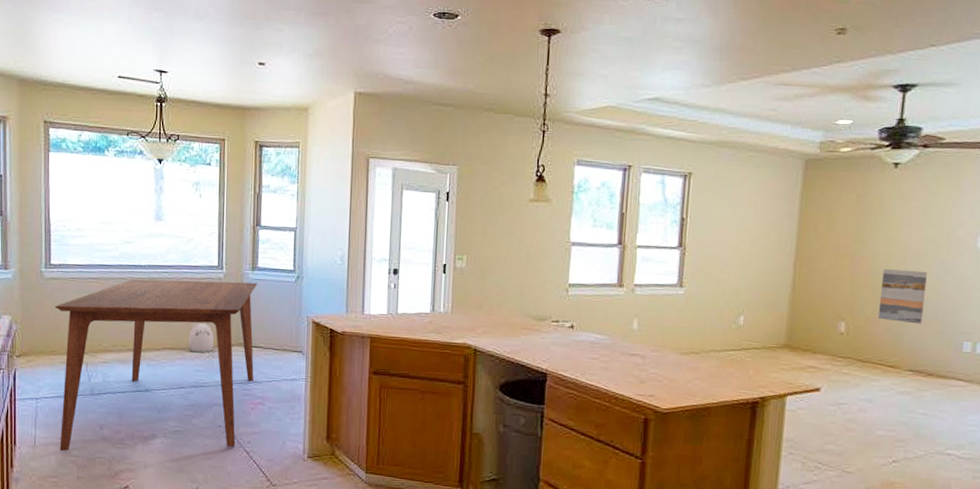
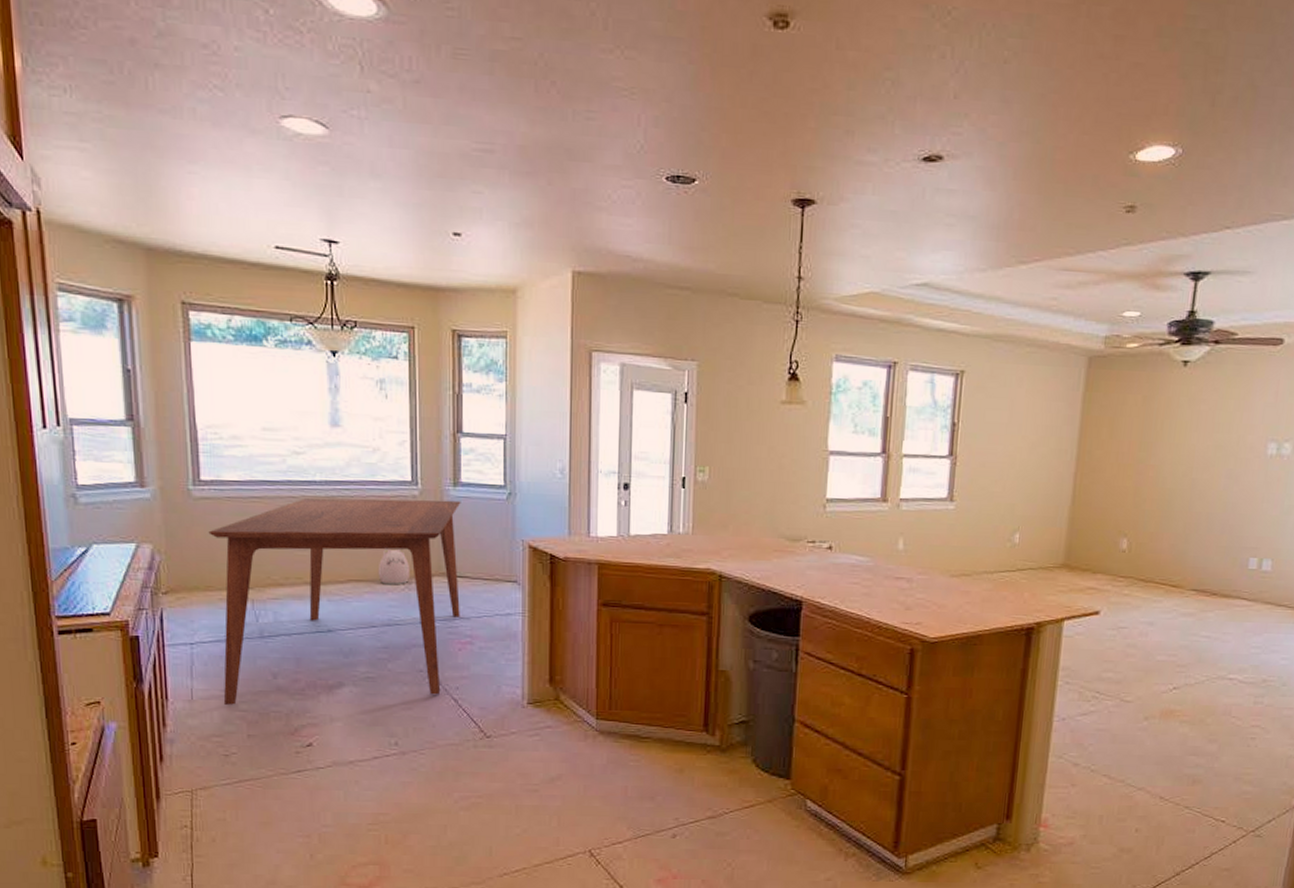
wall art: present [877,269,927,324] -> none [1161,479,1214,540]

